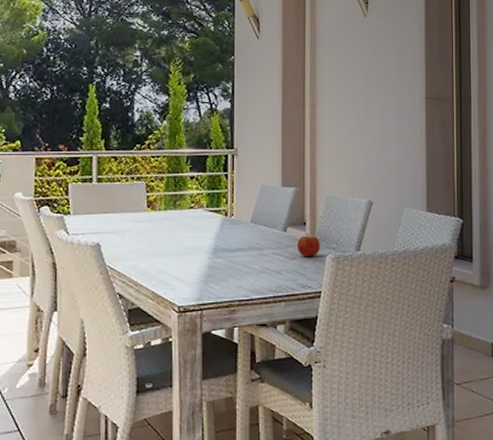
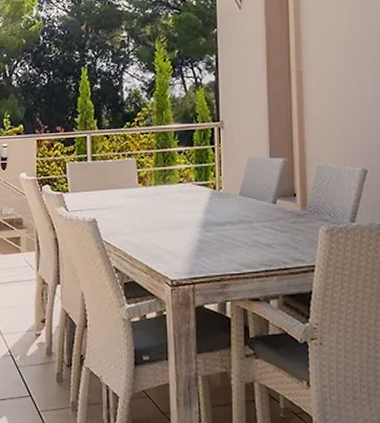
fruit: present [298,234,320,256] -> none [288,206,312,229]

